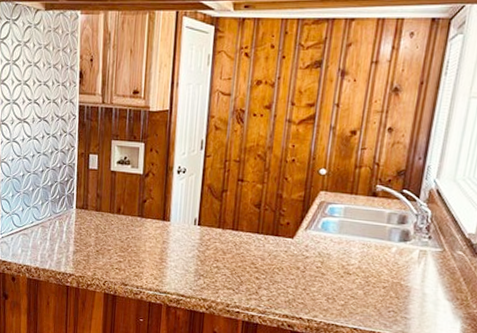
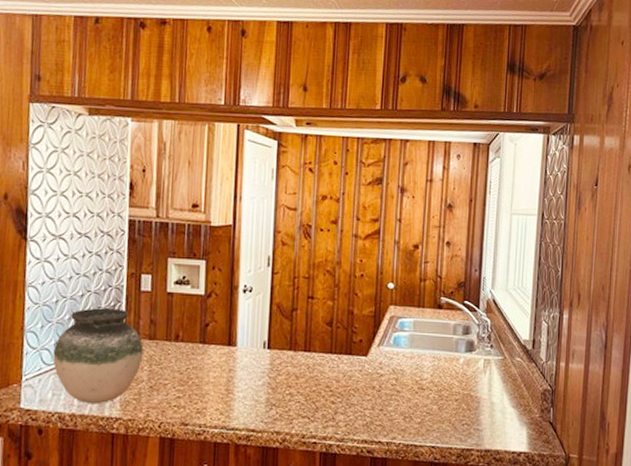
vase: none [21,182,91,261] -> present [53,308,144,404]

